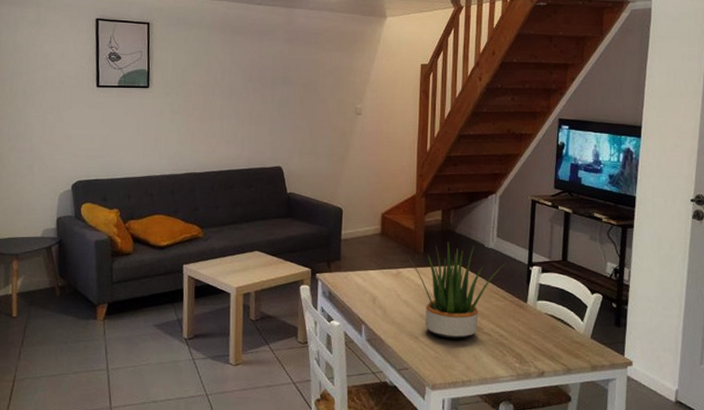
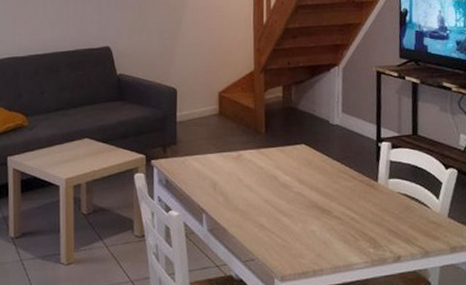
potted plant: present [406,241,506,339] -> none [247,119,353,225]

